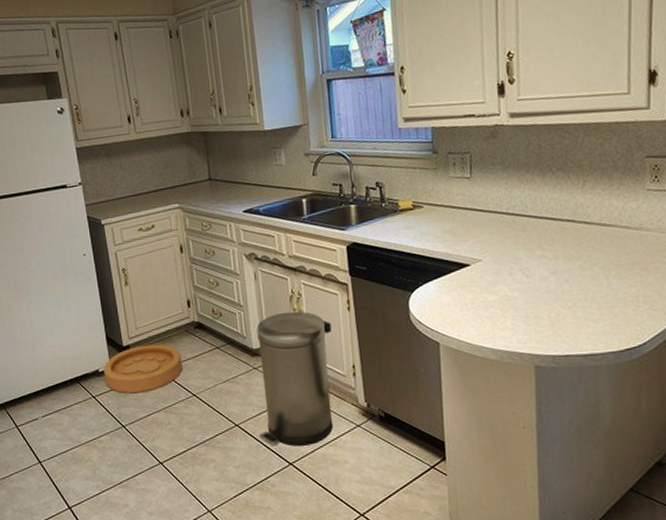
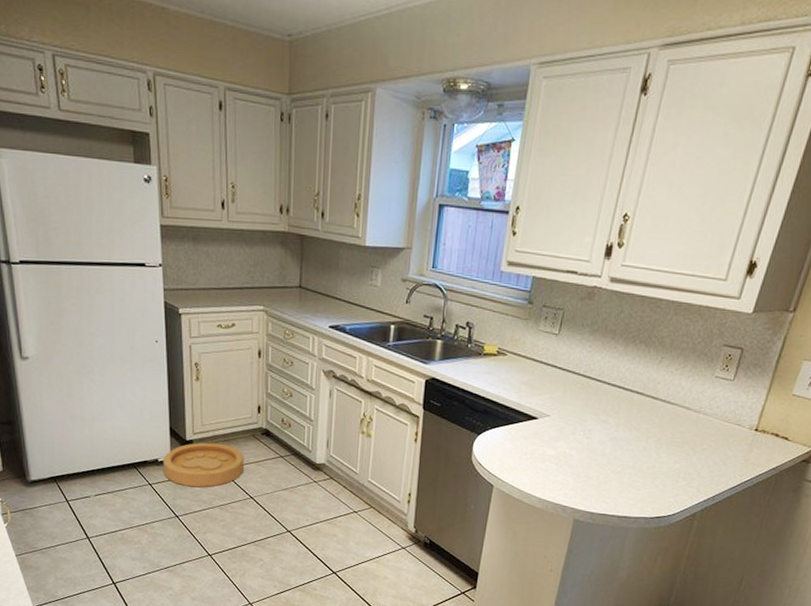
pedal bin: present [256,311,333,446] -> none [309,433,396,559]

